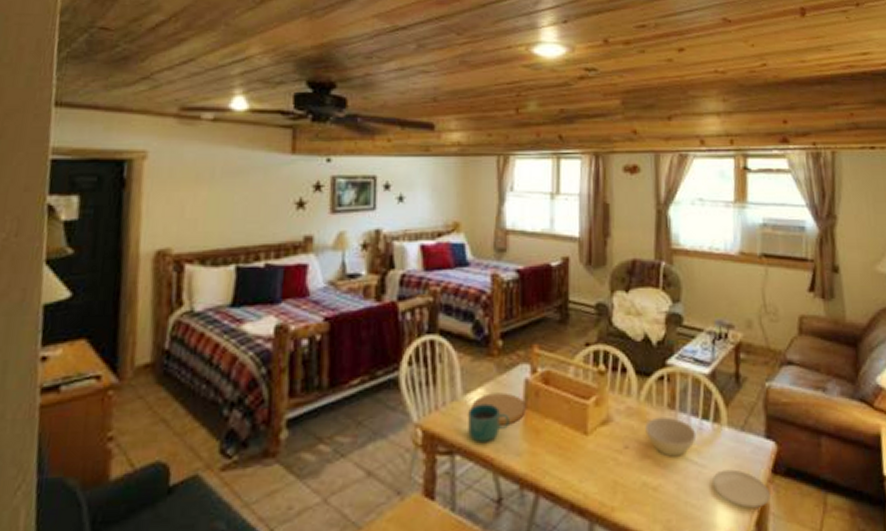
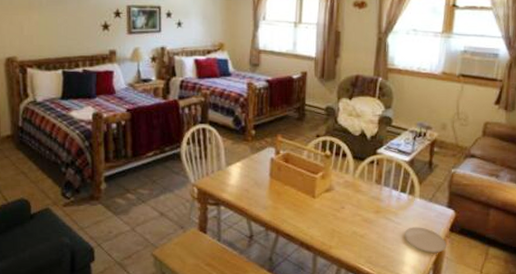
cup: present [468,403,509,442] -> none [230,173,259,199]
plate: present [472,392,526,425] -> none [232,166,271,188]
soup bowl: present [645,416,697,457] -> none [357,189,395,216]

